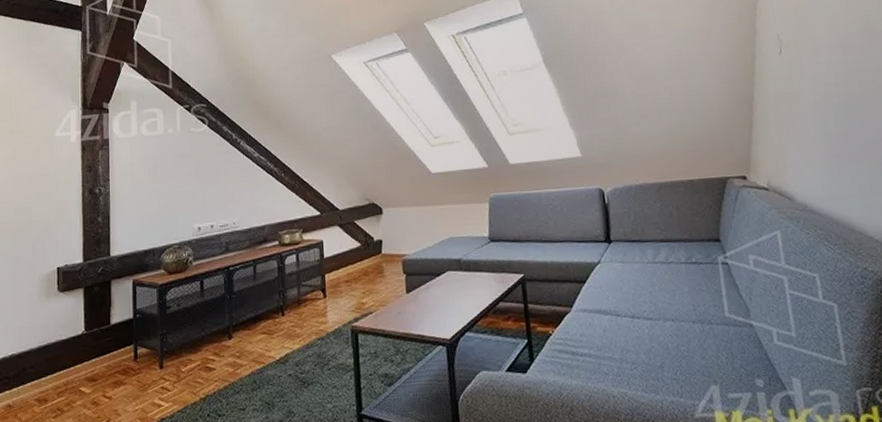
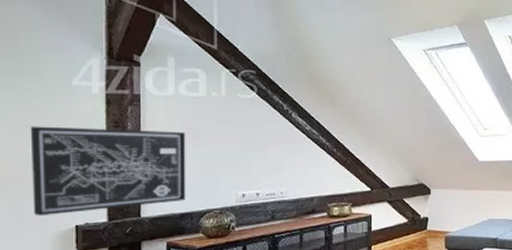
wall art: none [23,170,149,261] -> present [30,126,186,216]

